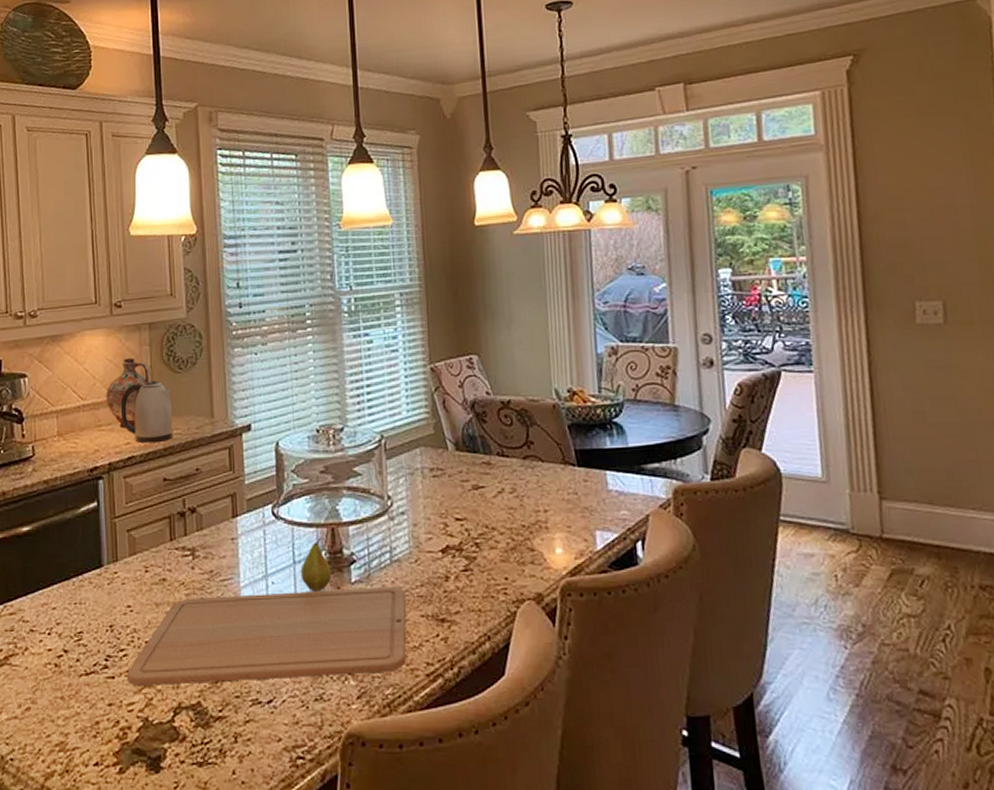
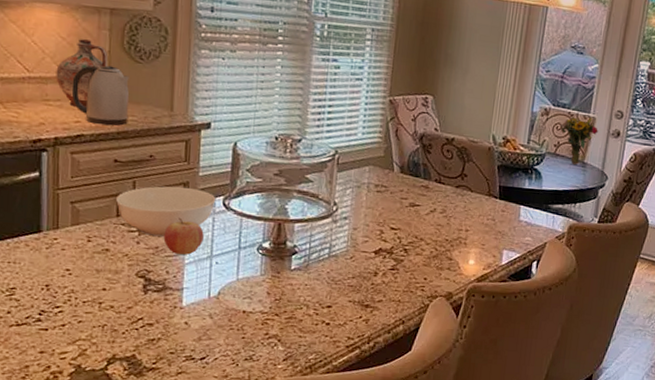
chopping board: present [127,587,407,685] -> none [61,268,338,342]
bowl: none [167,499,265,558] -> present [115,186,216,236]
fruit: none [217,534,257,577] -> present [163,217,204,255]
fruit: present [300,537,332,591] -> none [244,229,274,274]
bouquet: none [635,348,684,411] -> present [560,117,598,166]

